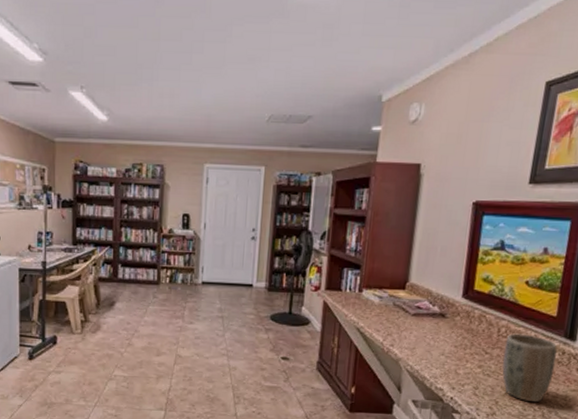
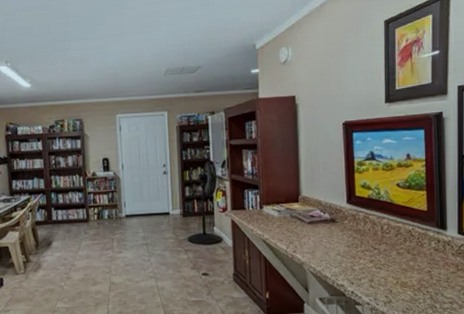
plant pot: present [501,333,557,403] -> none [389,228,434,288]

